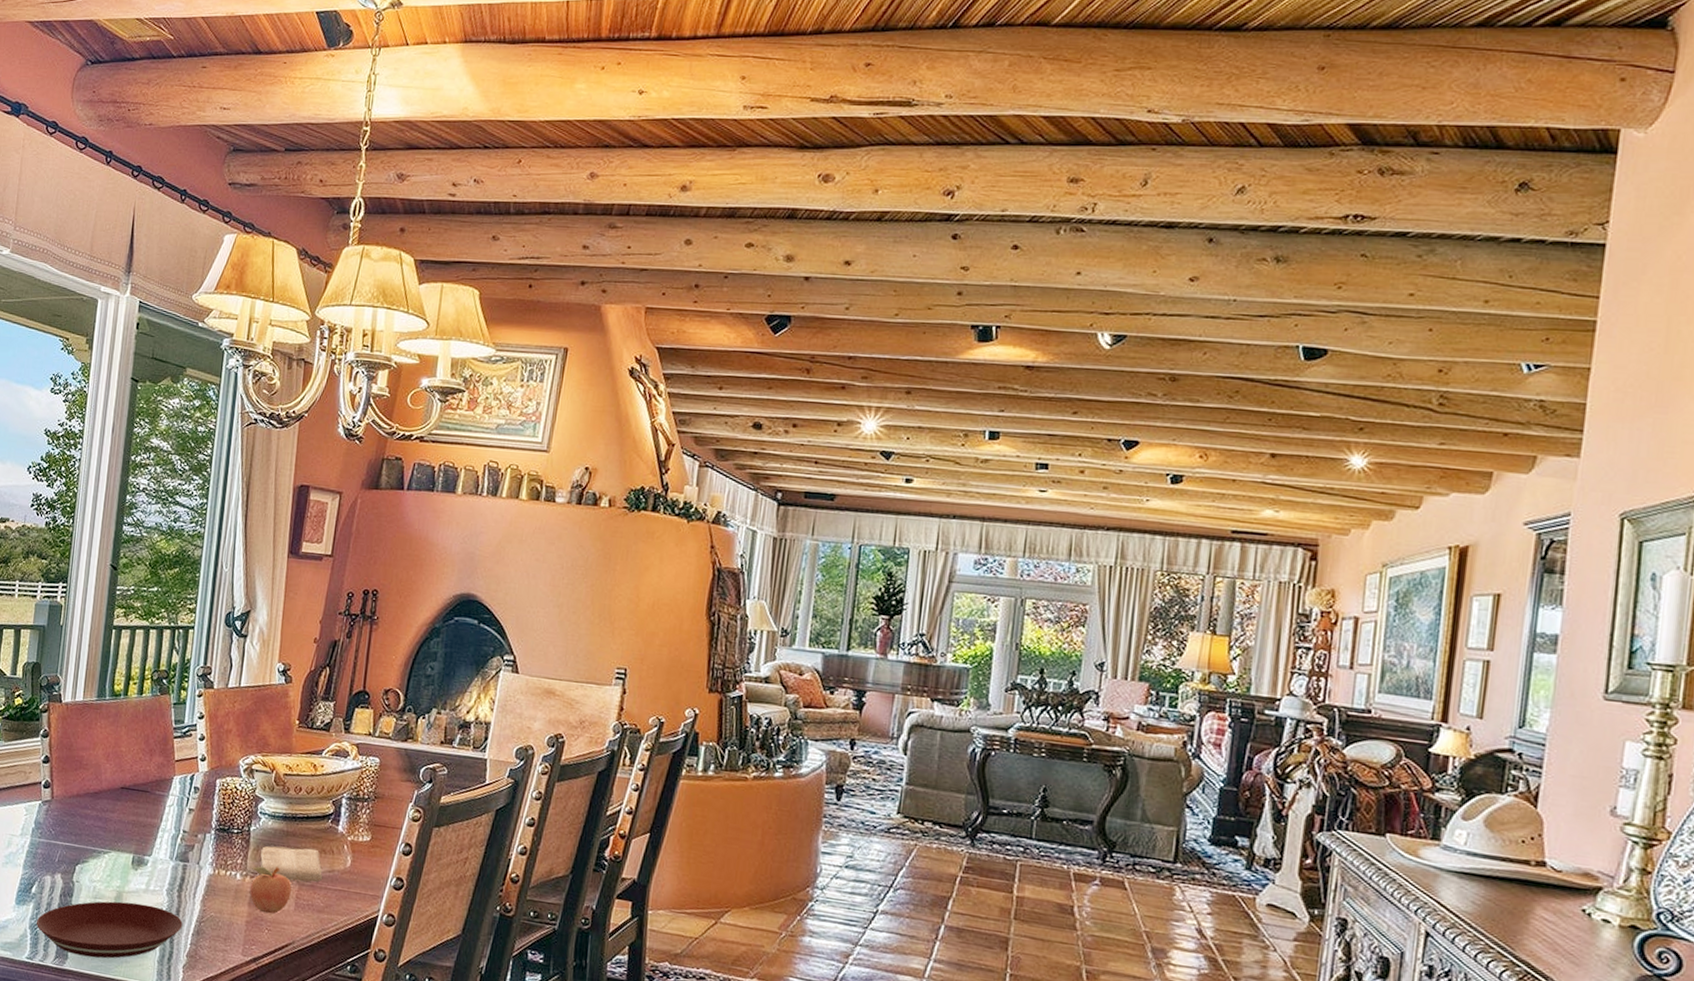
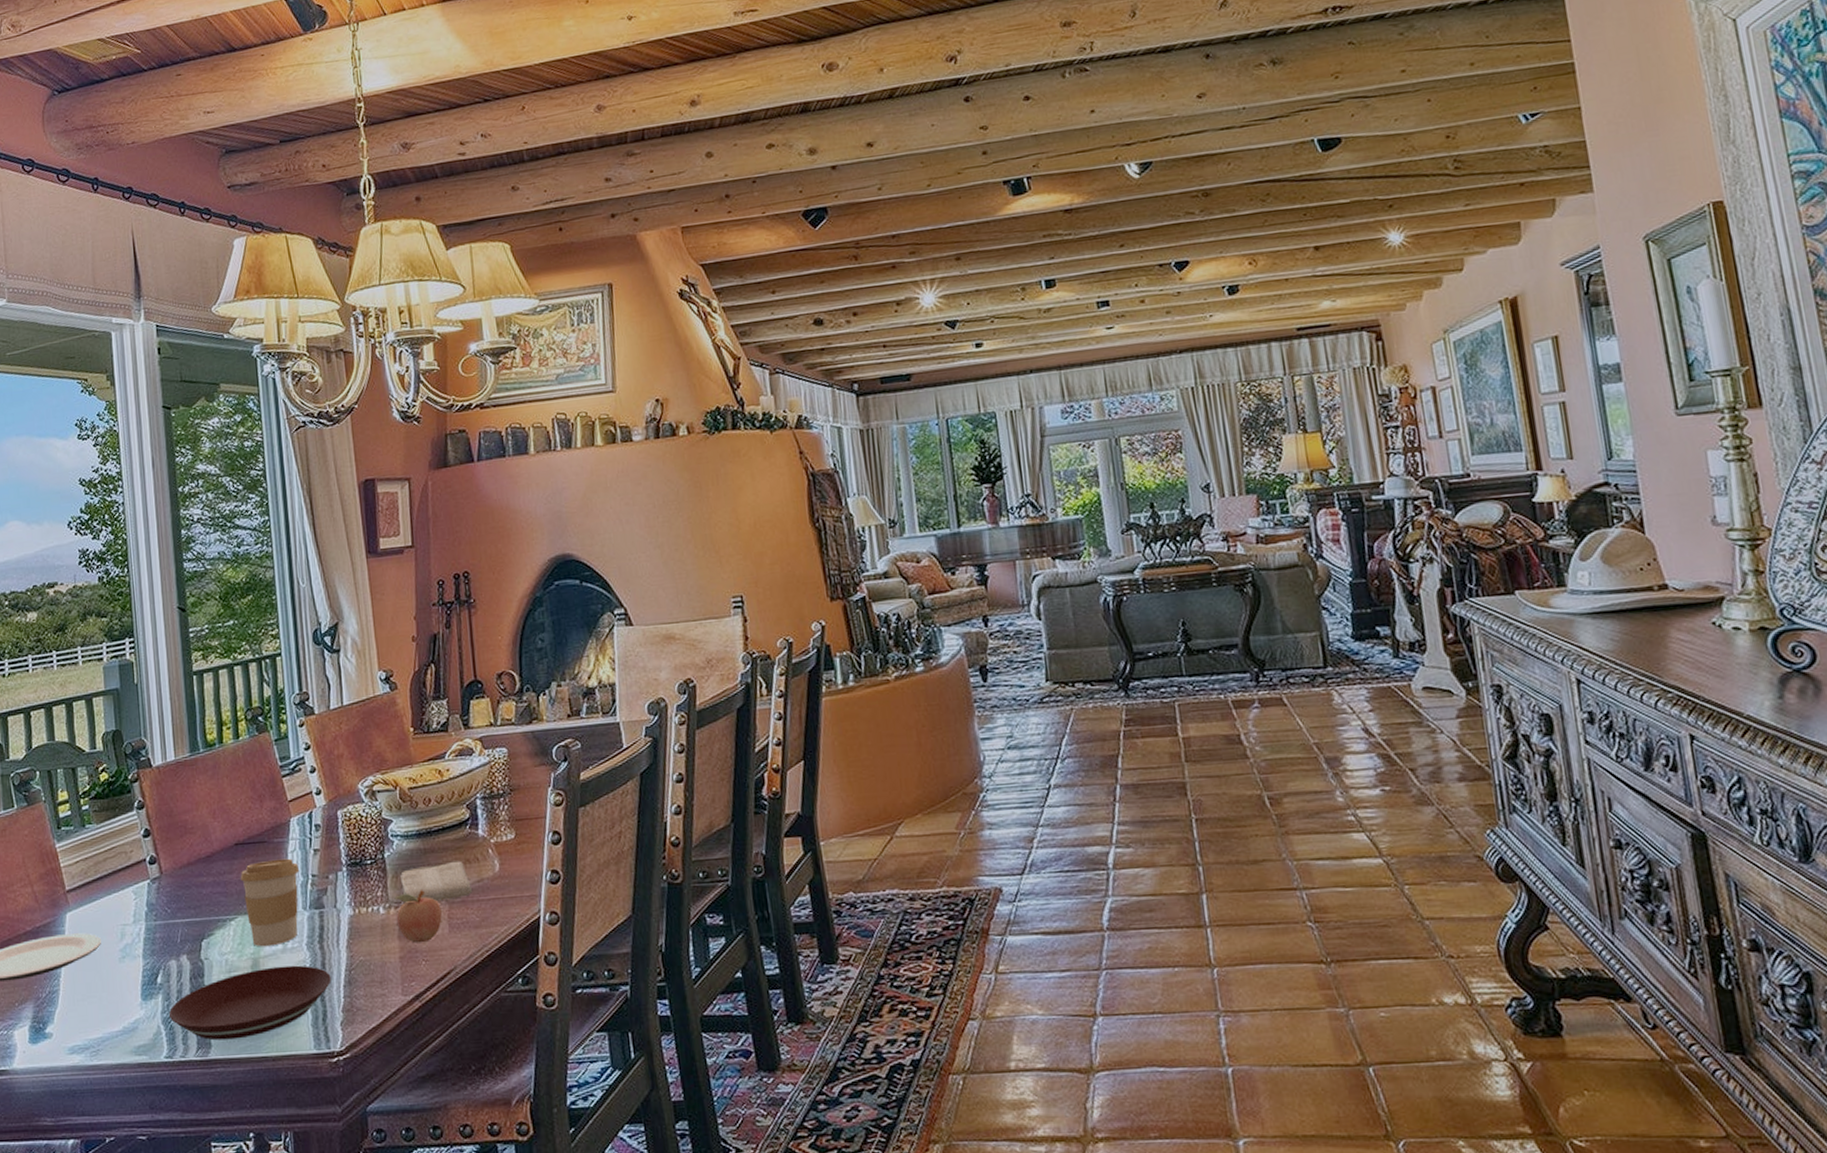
coffee cup: none [119,808,173,885] -> present [240,858,299,947]

